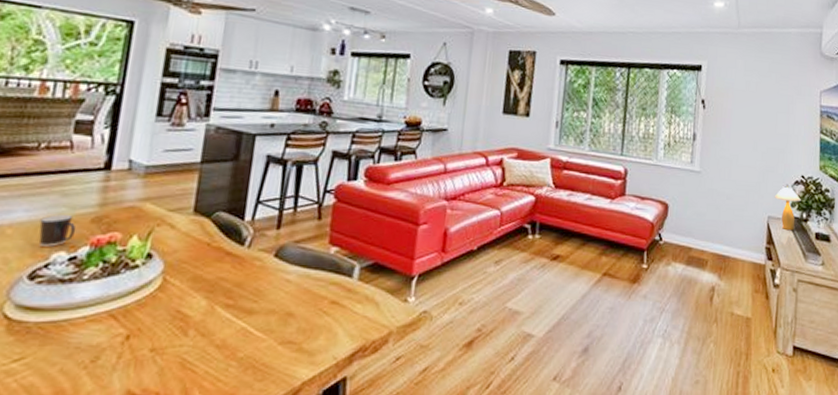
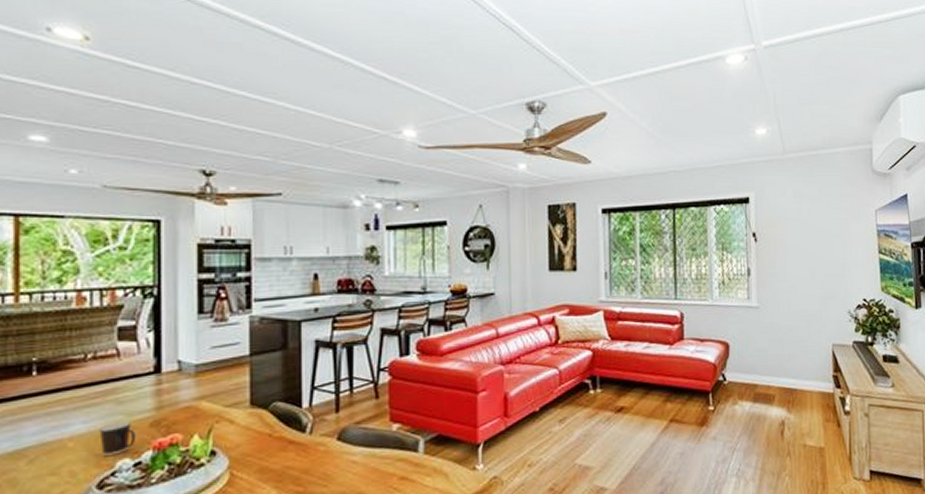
table lamp: present [774,185,801,231] -> none [837,310,865,356]

